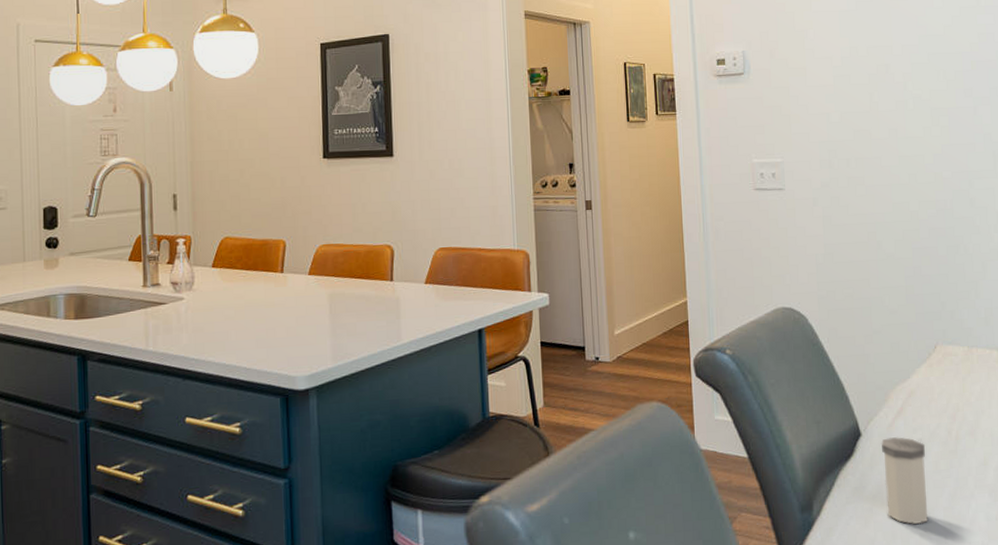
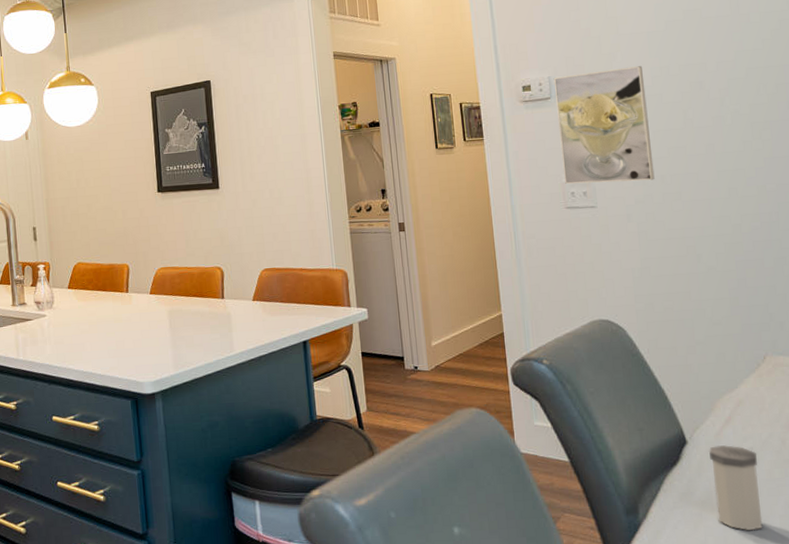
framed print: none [747,45,841,165] -> present [553,66,655,184]

